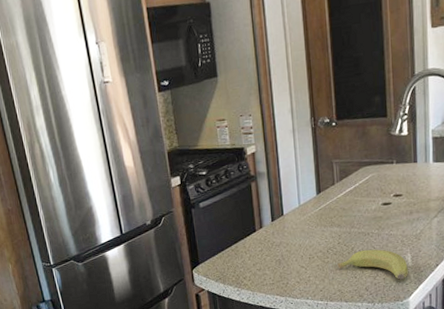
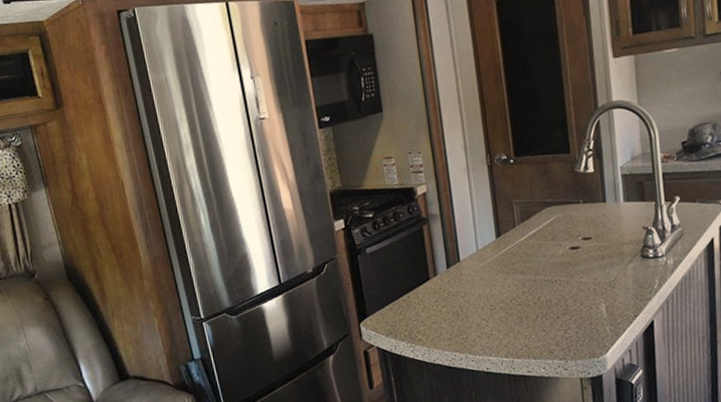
banana: present [337,249,408,280] -> none [522,298,603,334]

